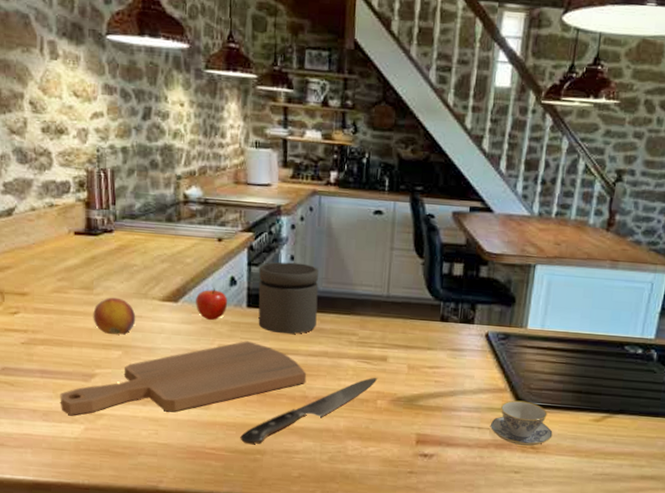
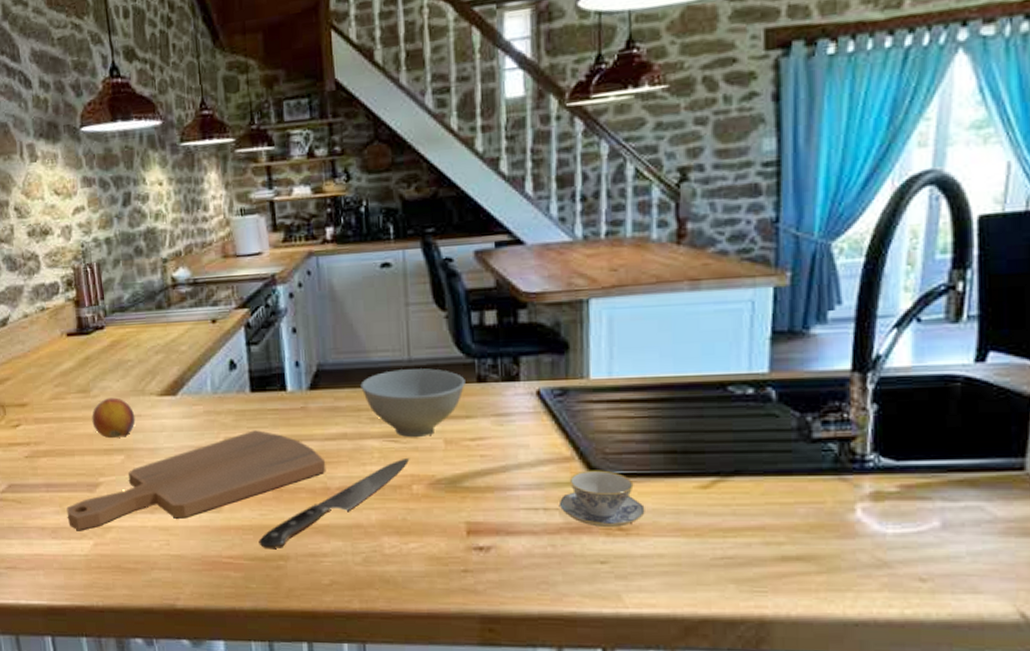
fruit: present [196,288,228,321] -> none [195,375,230,412]
jar: present [258,262,319,334] -> none [259,335,330,418]
bowl: none [344,303,431,362] -> present [360,368,466,438]

